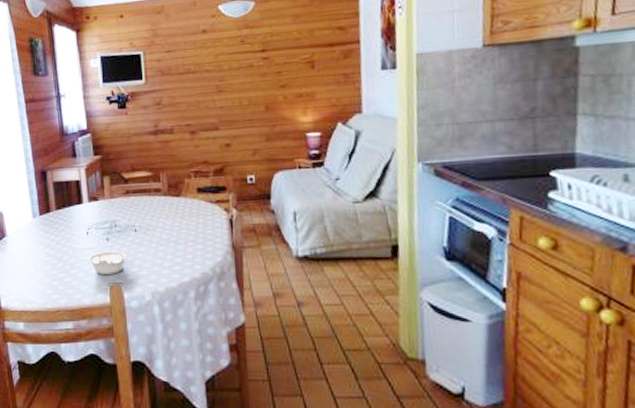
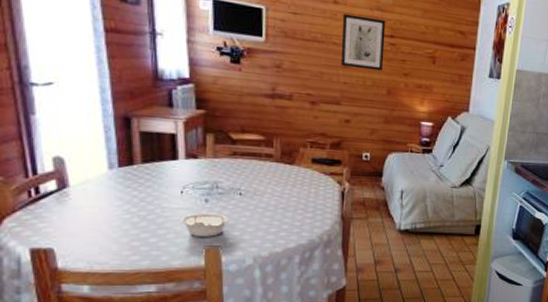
wall art: none [212,35,258,92] -> present [341,14,386,71]

